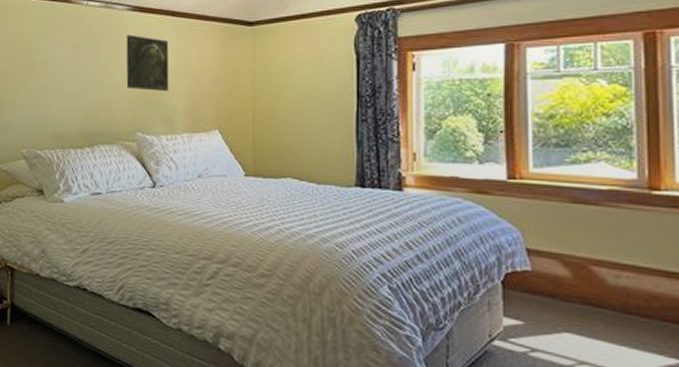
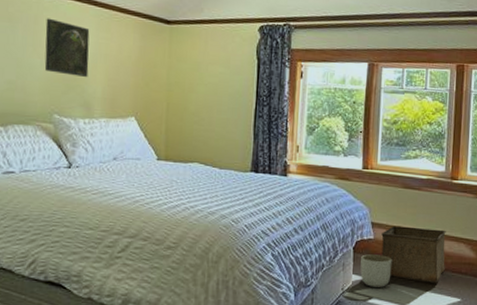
planter: none [514,291,563,337] -> present [360,254,392,287]
storage bin: none [543,254,650,335] -> present [381,226,446,283]

